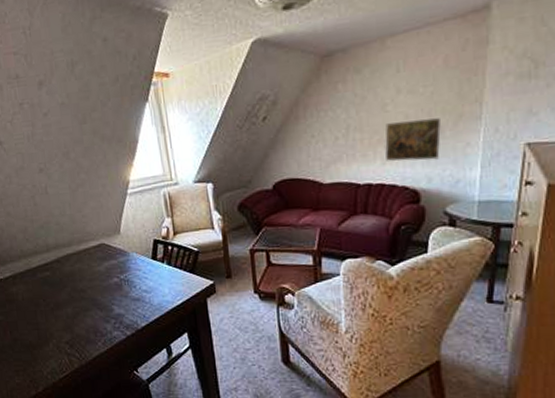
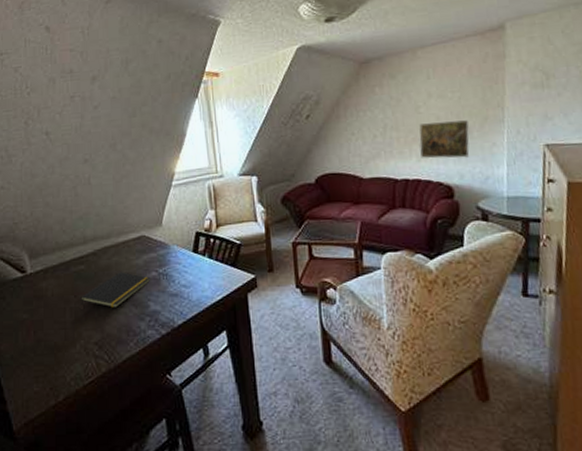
notepad: none [49,278,113,311] -> present [81,272,151,308]

